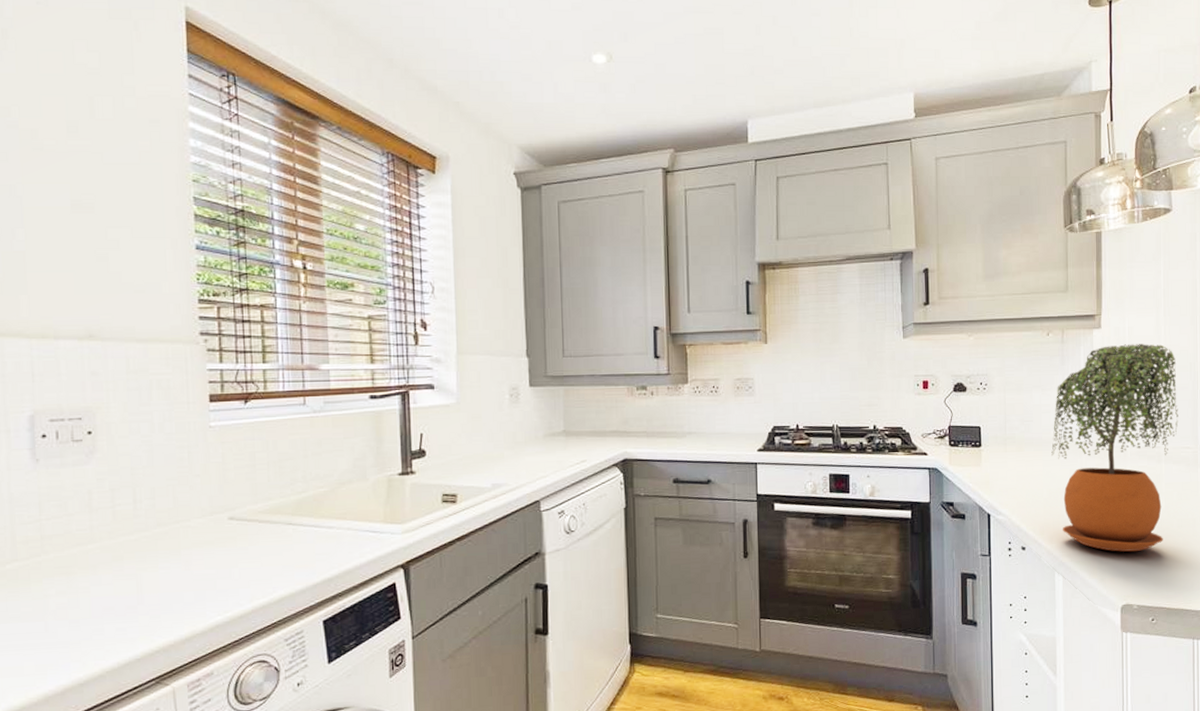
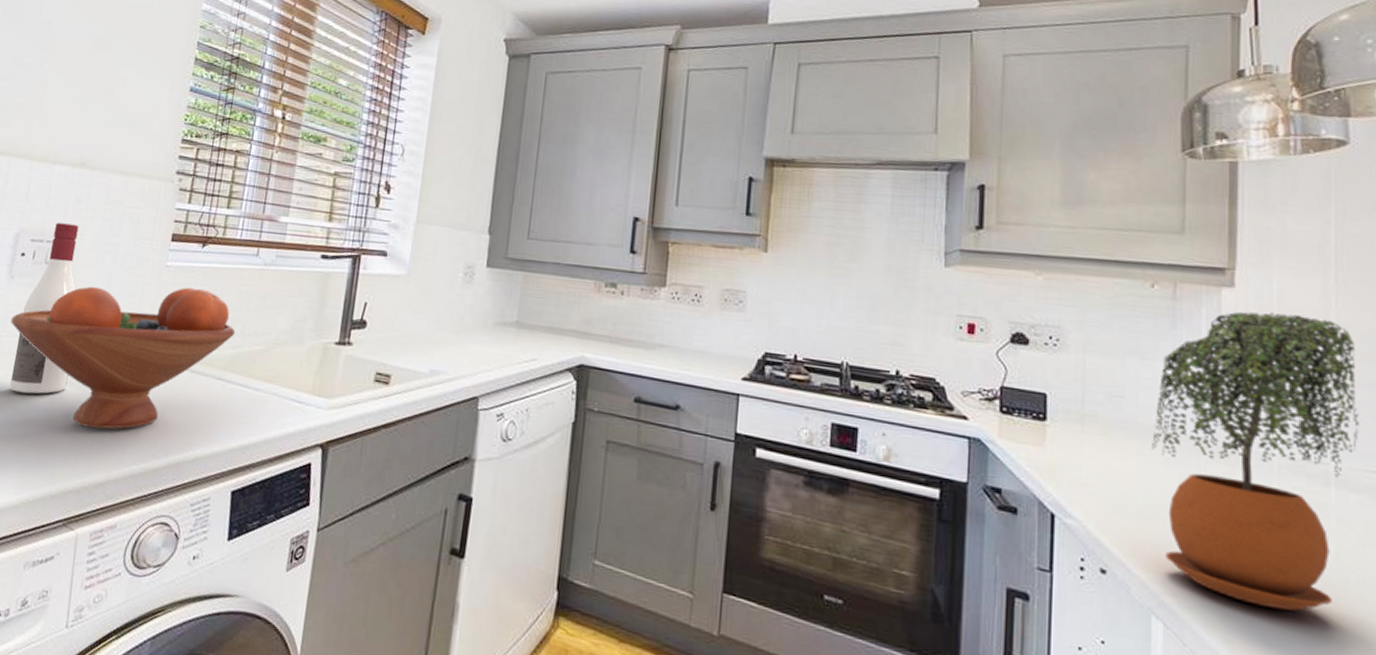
fruit bowl: none [47,443,297,591] -> present [10,286,236,430]
wine bottle: none [59,398,128,571] -> present [10,223,79,394]

